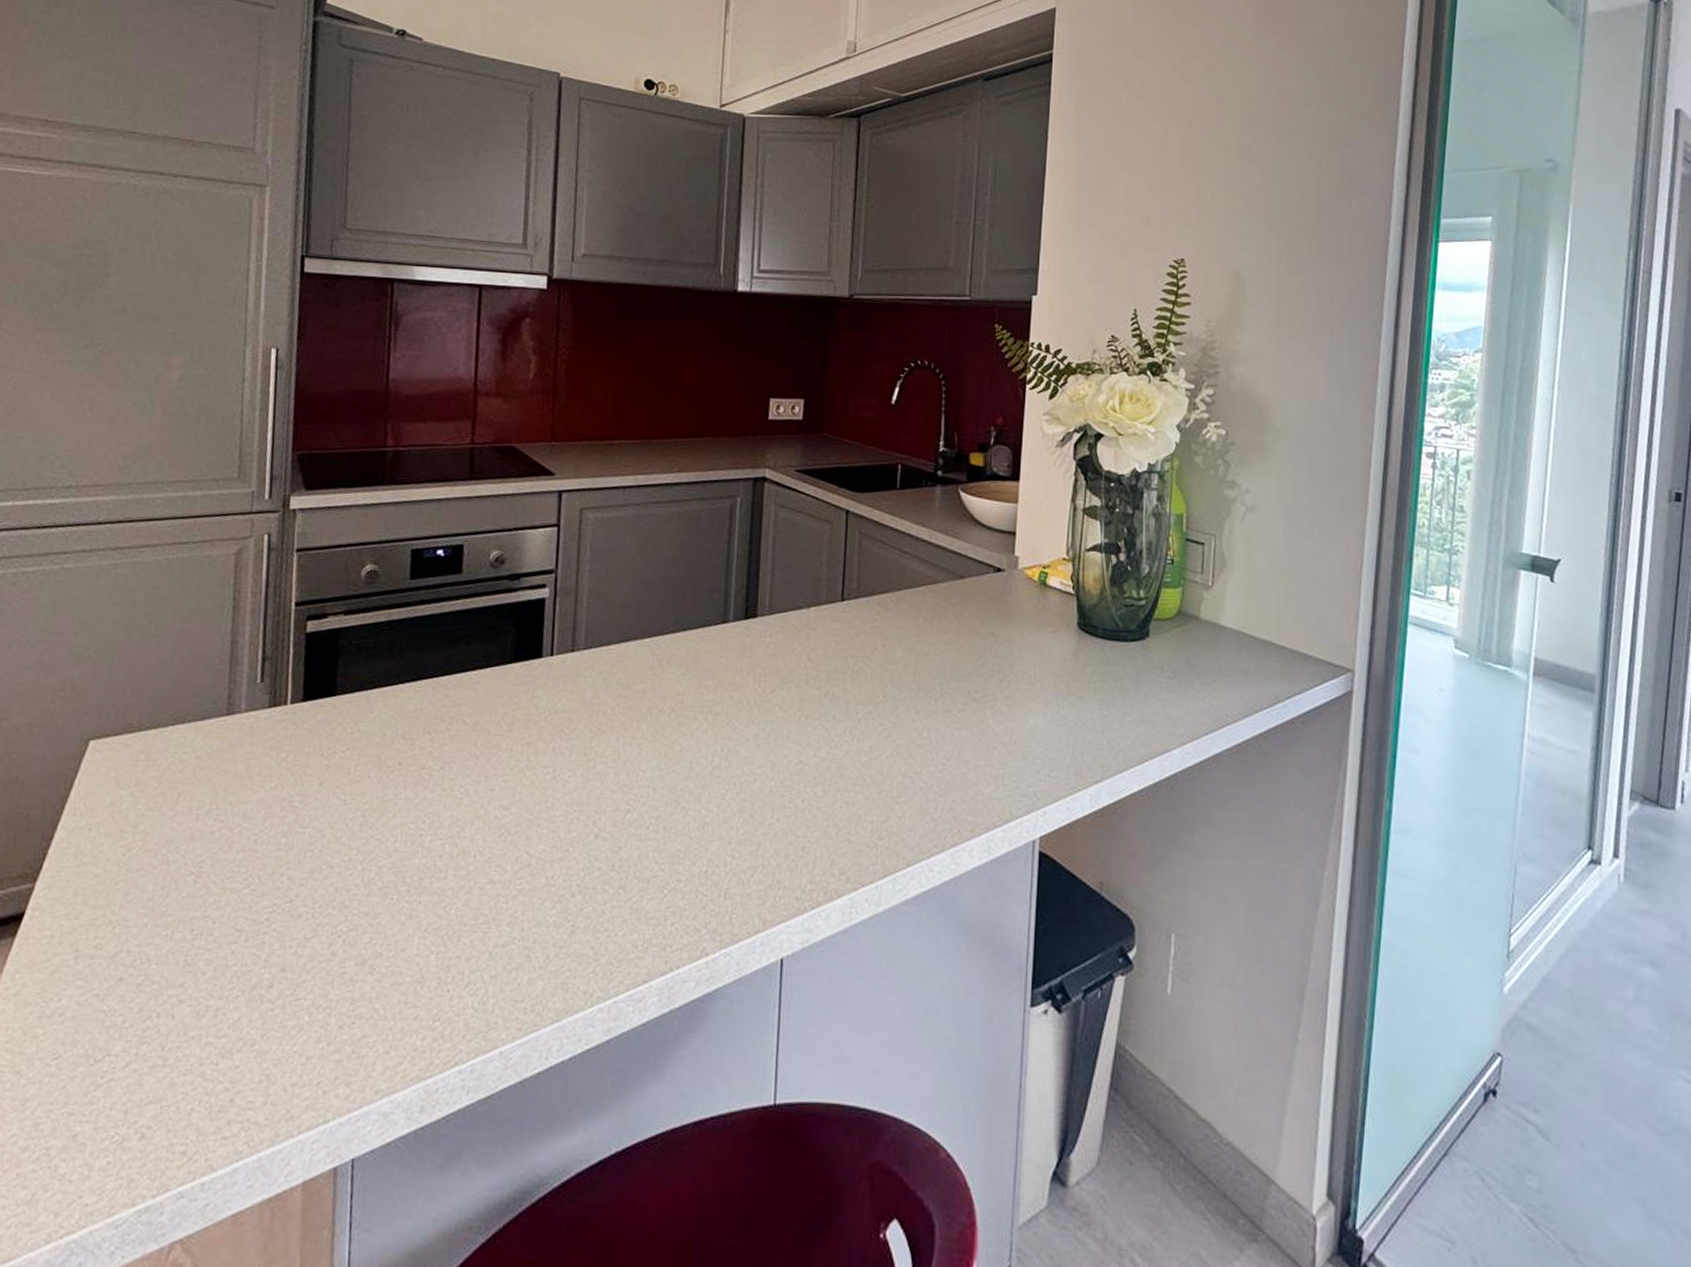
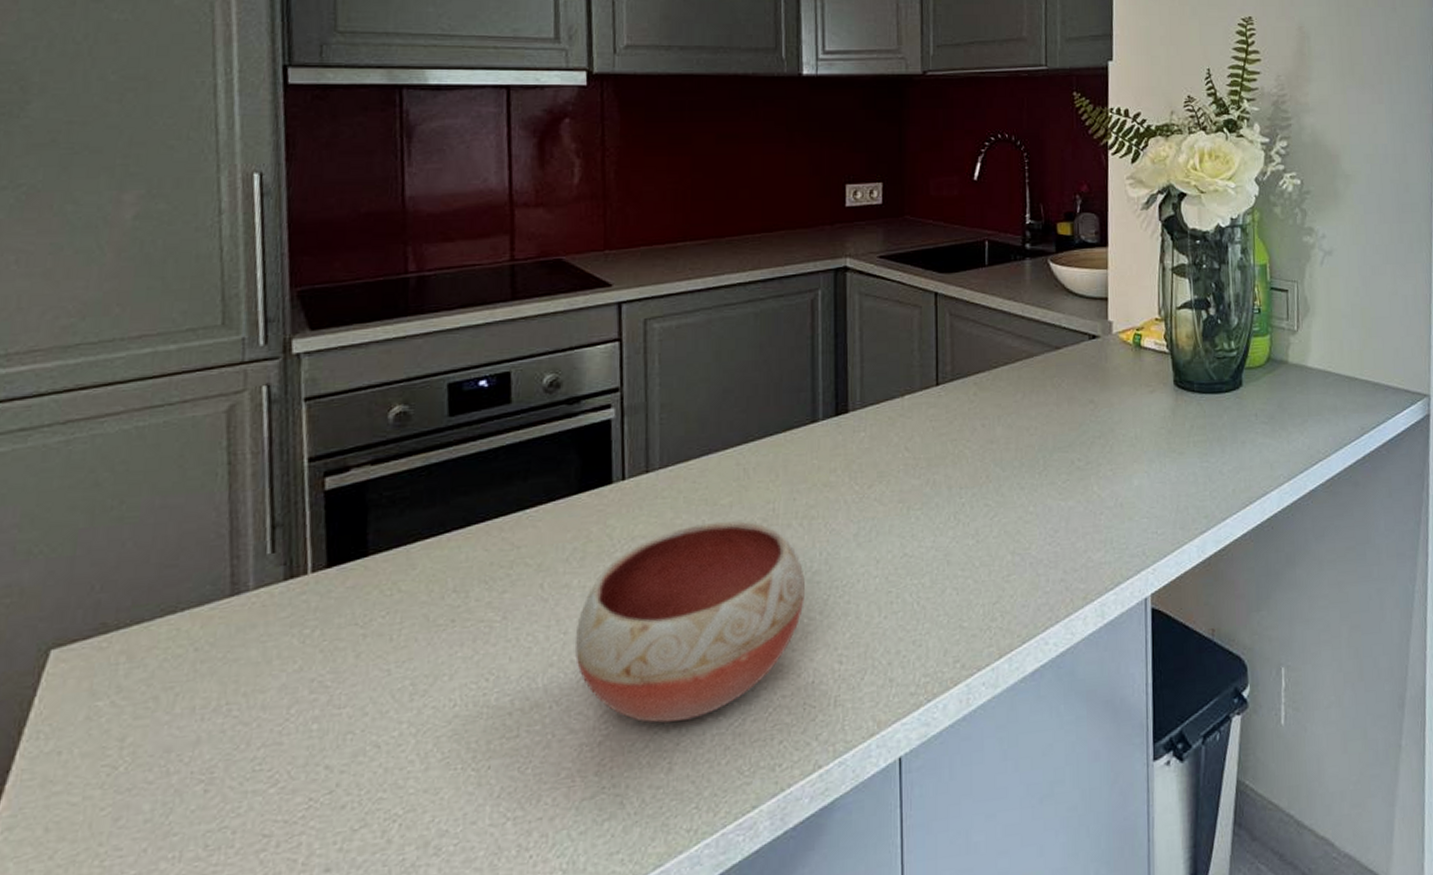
bowl: none [499,705,706,888] -> present [575,521,806,723]

